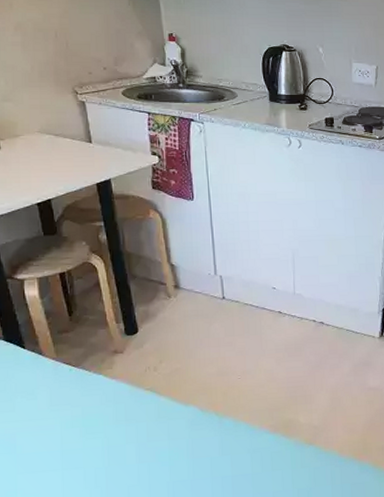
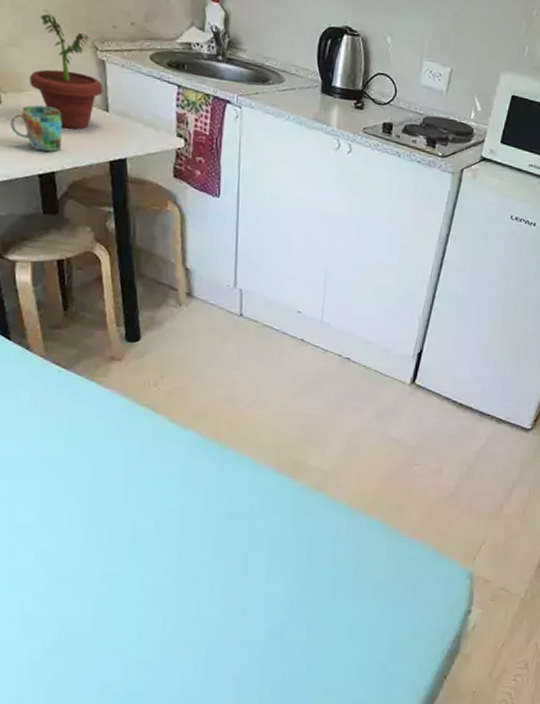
mug: none [9,146,54,184] -> present [10,104,62,152]
potted plant: none [23,68,86,162] -> present [29,10,103,130]

